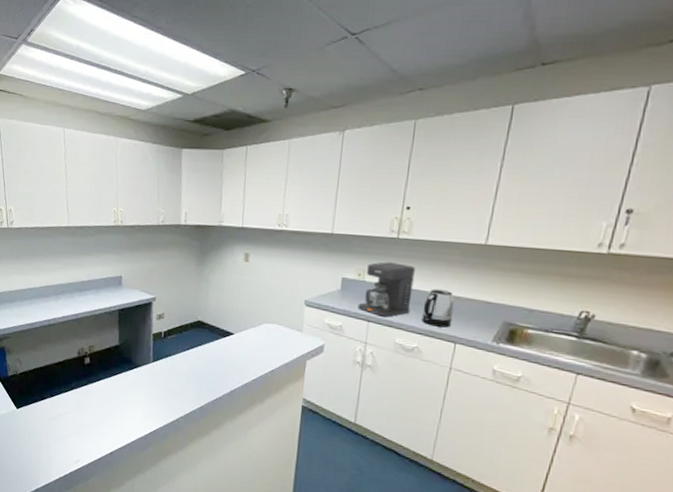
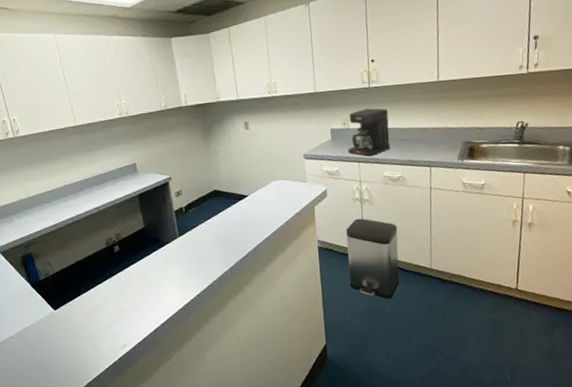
pedal bin: none [330,384,400,482] -> present [346,218,399,299]
kettle: present [421,288,455,328] -> none [400,123,425,156]

